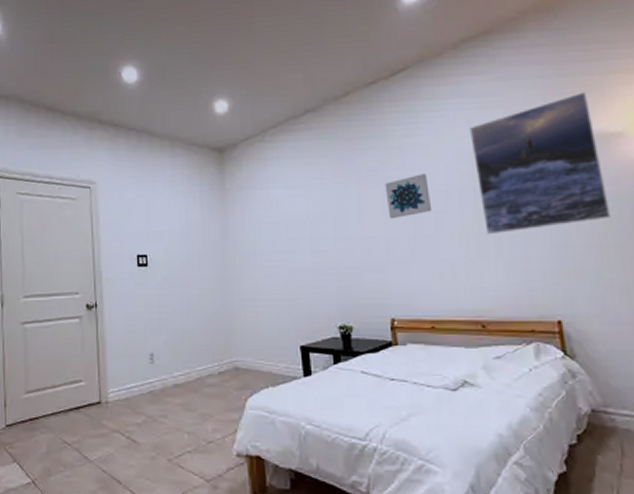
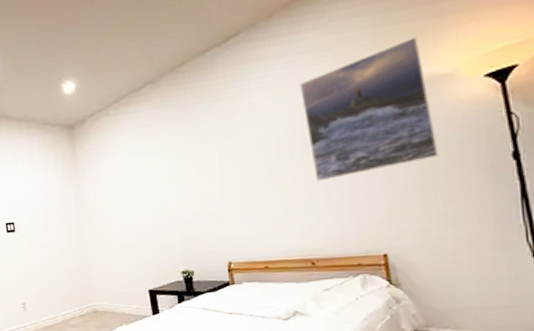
wall art: present [385,174,433,219] -> none [220,131,265,175]

